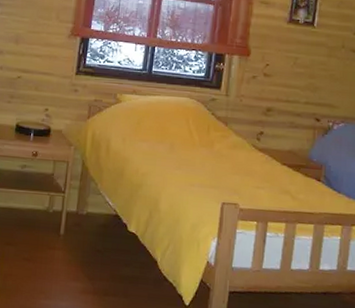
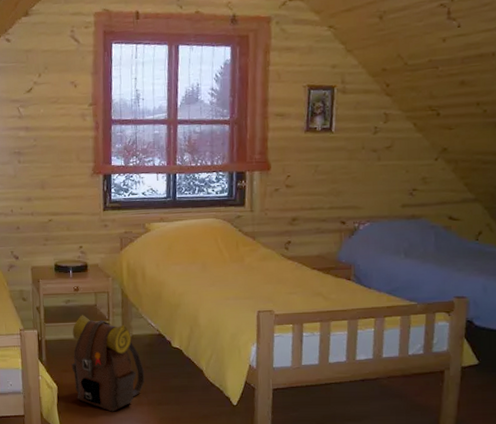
backpack: none [16,183,95,298] -> present [71,315,145,412]

